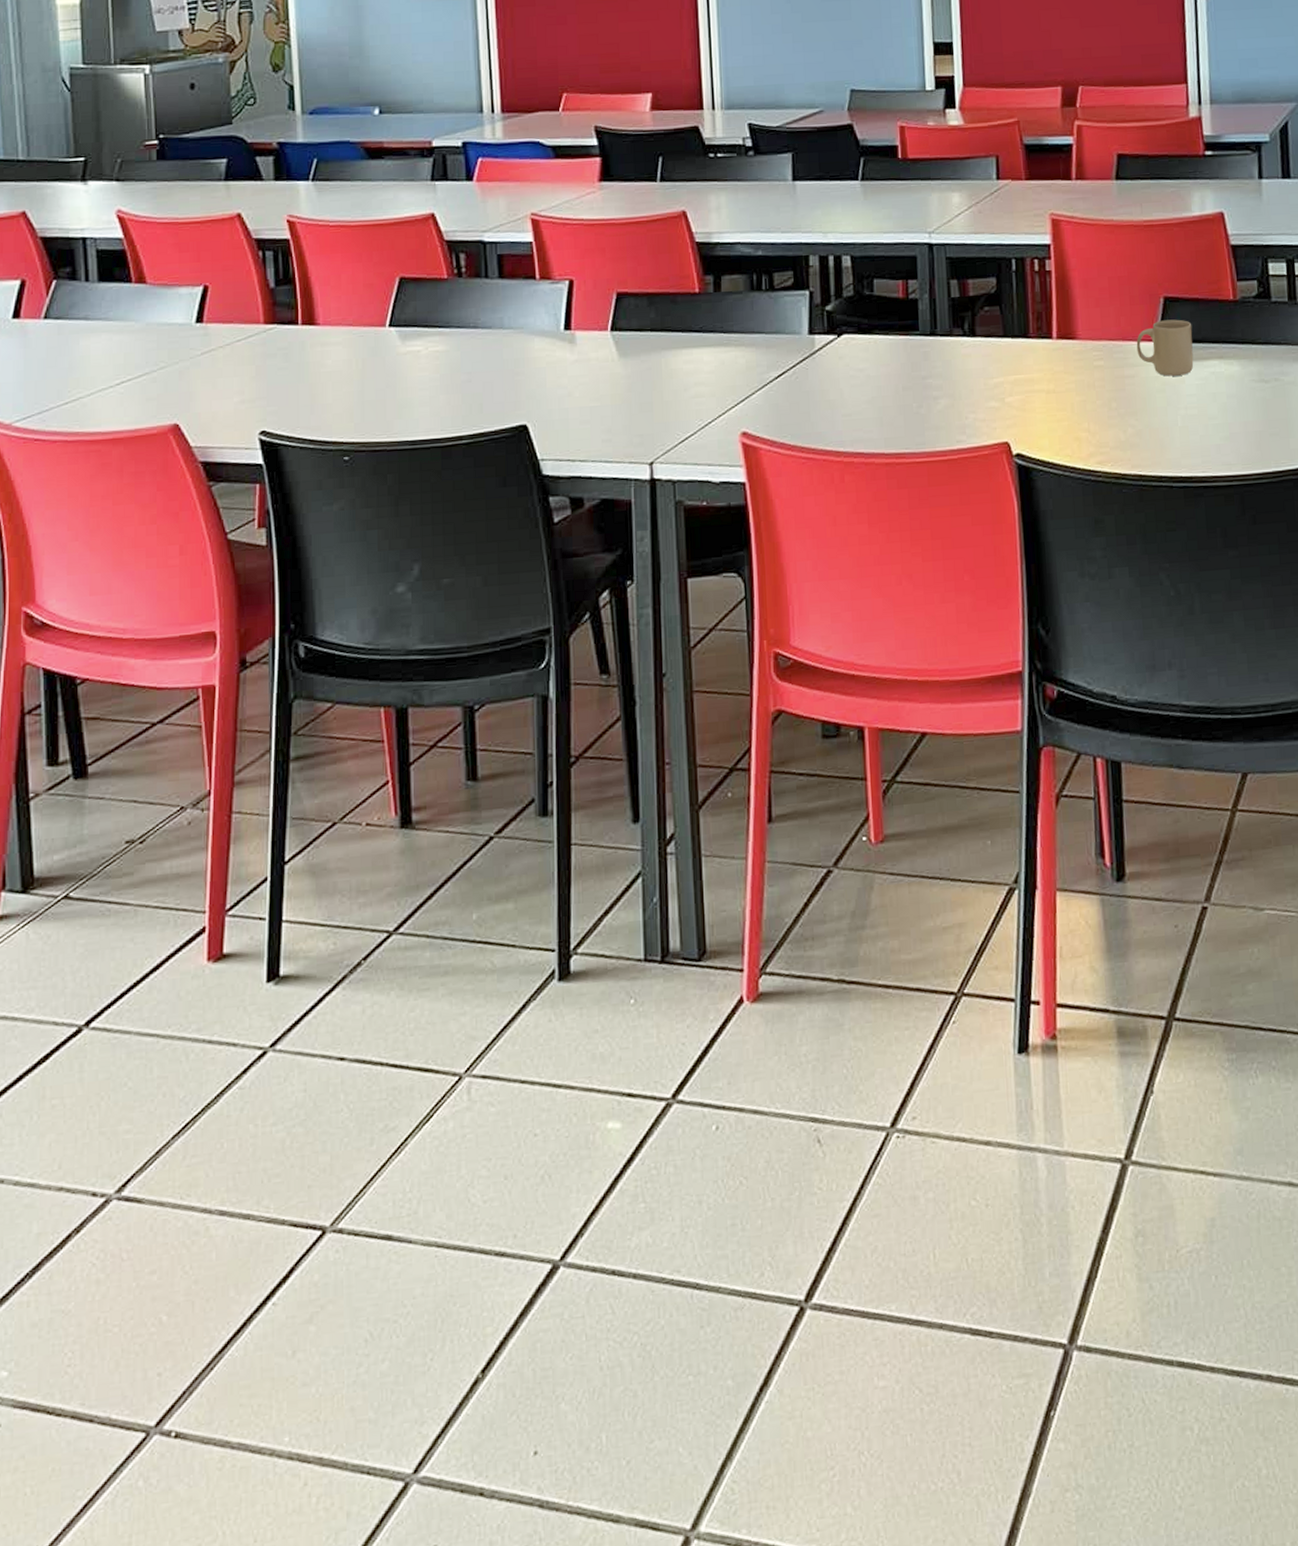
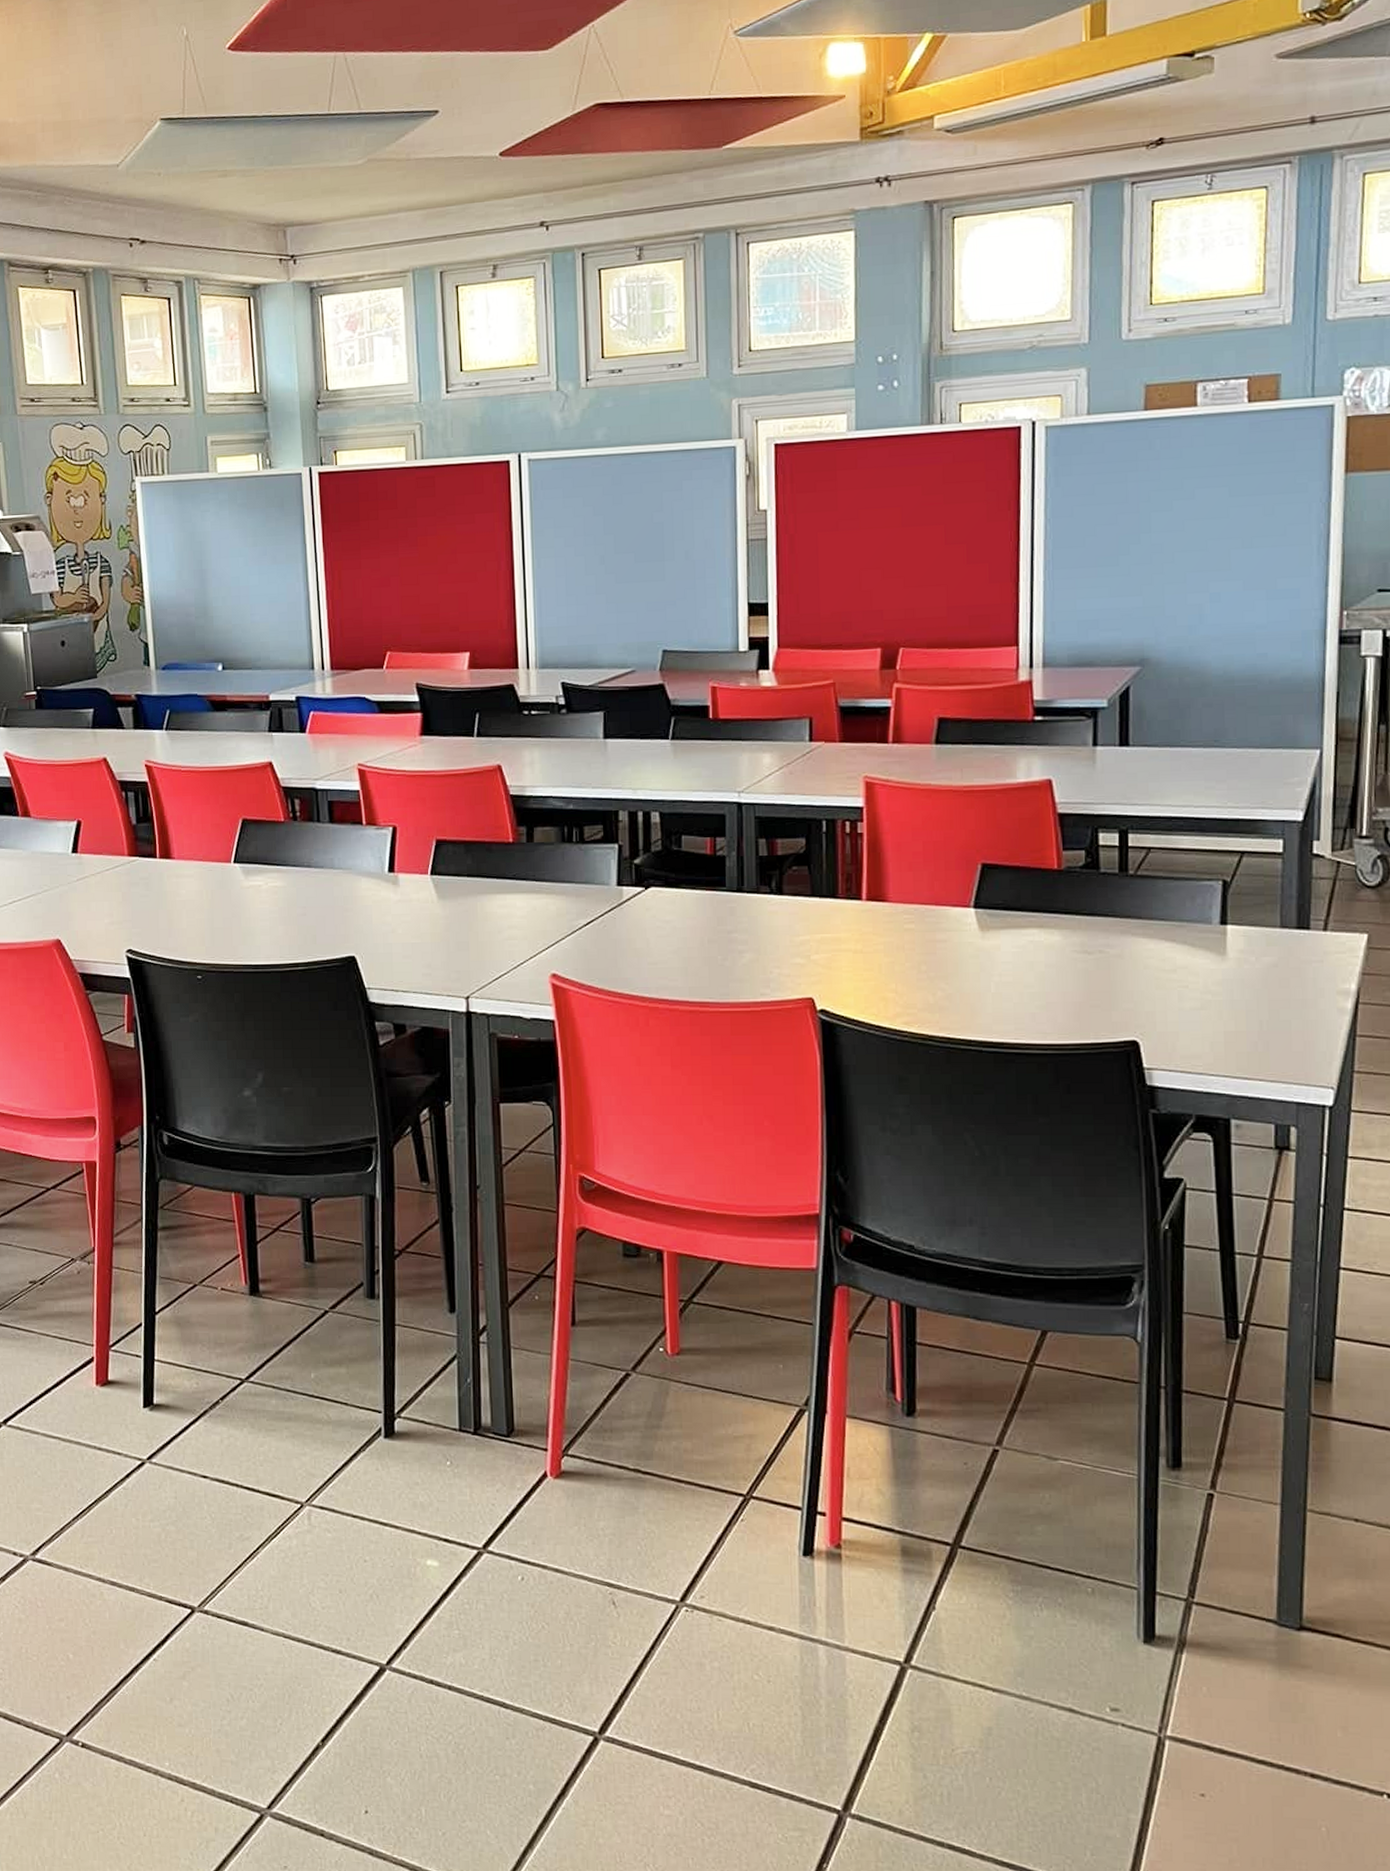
cup: present [1136,319,1194,376] -> none [950,886,1011,943]

